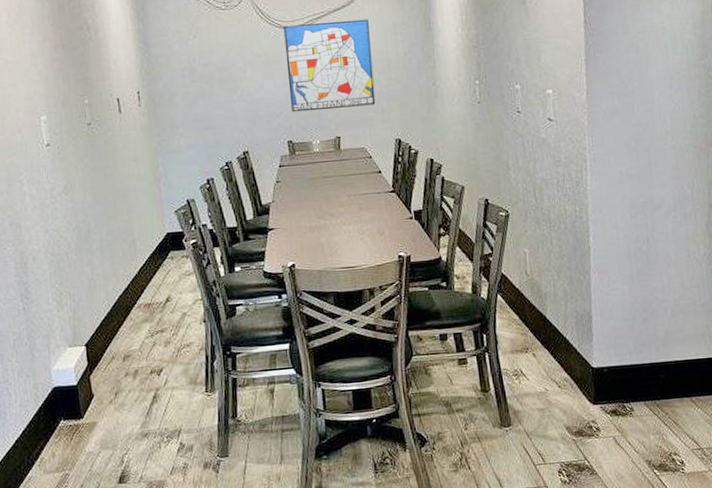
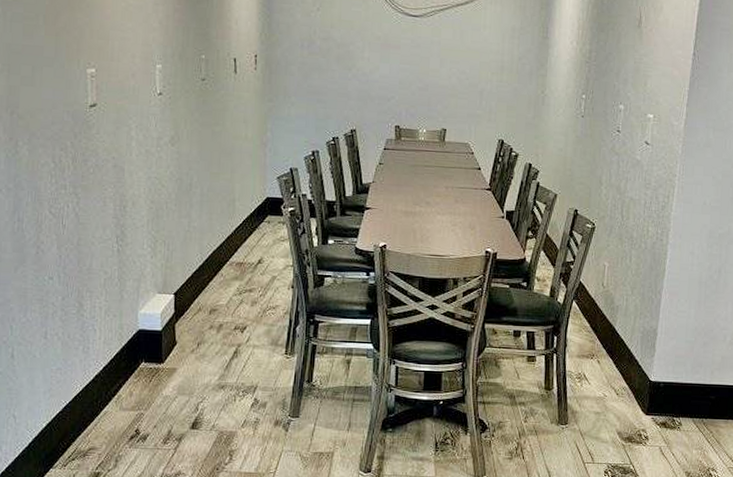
wall art: present [283,19,376,113] -> none [403,12,489,104]

